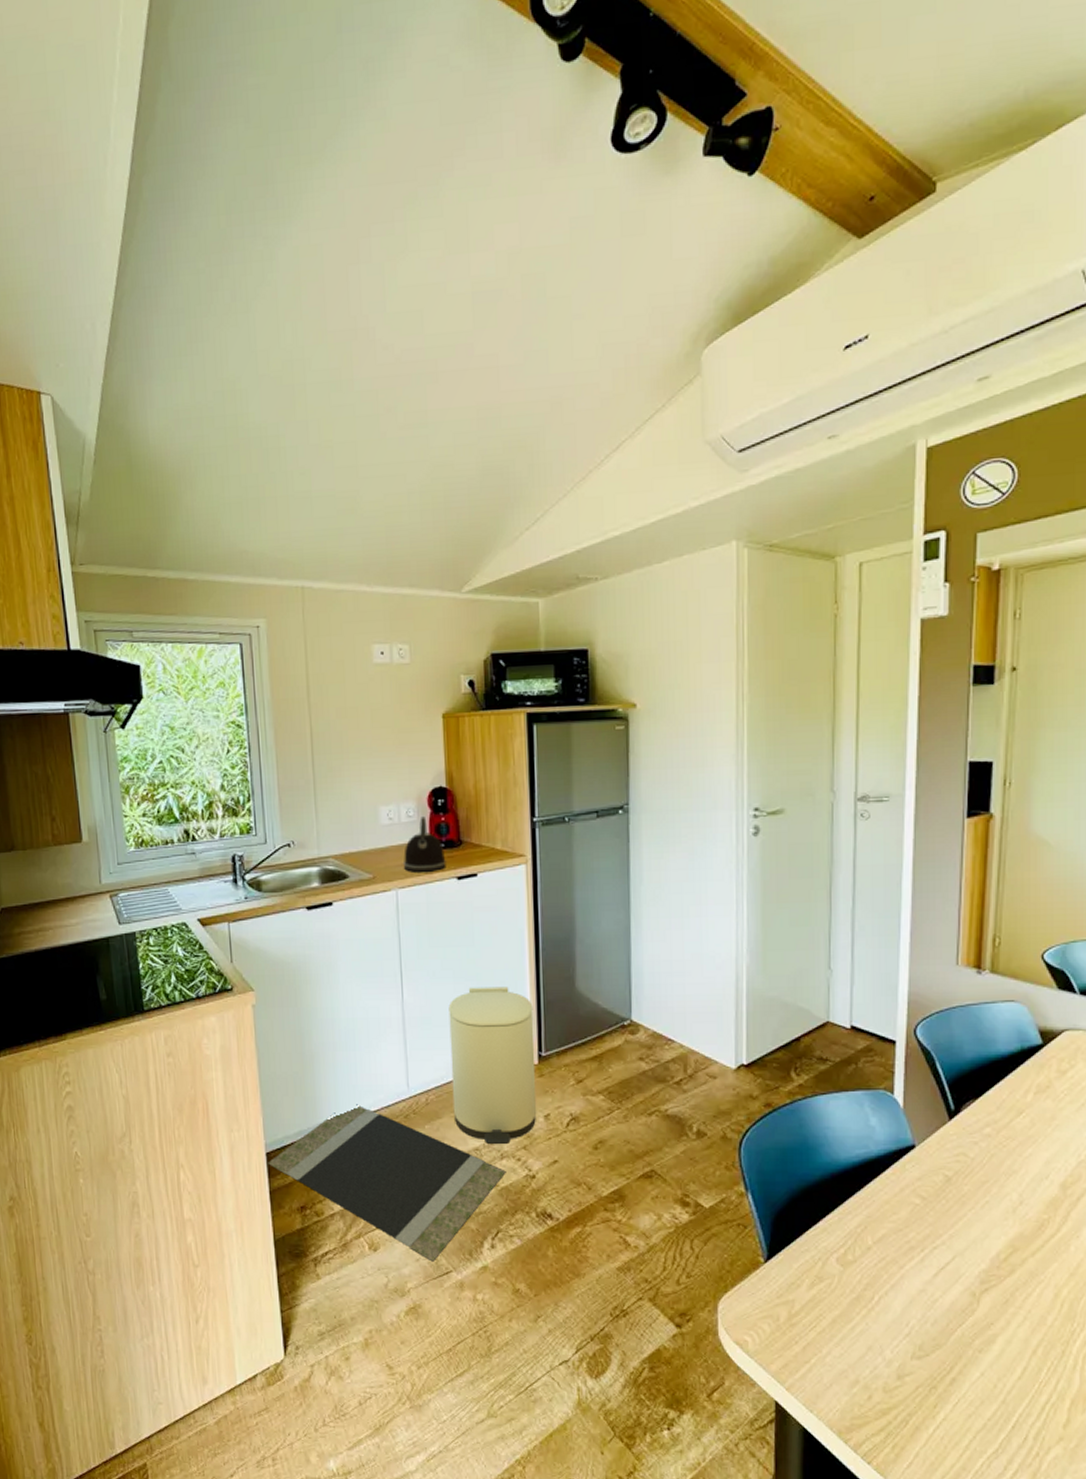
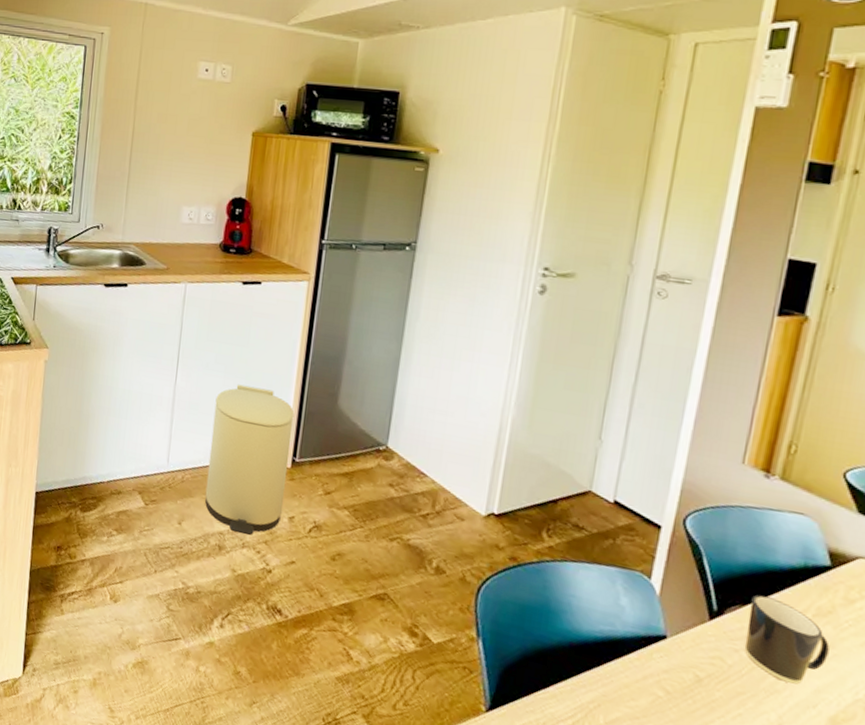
doormat: present [268,1104,506,1262] -> none [36,467,245,626]
kettle: present [403,816,446,872] -> none [195,221,235,273]
mug: none [982,1086,1051,1161] -> present [744,594,830,685]

